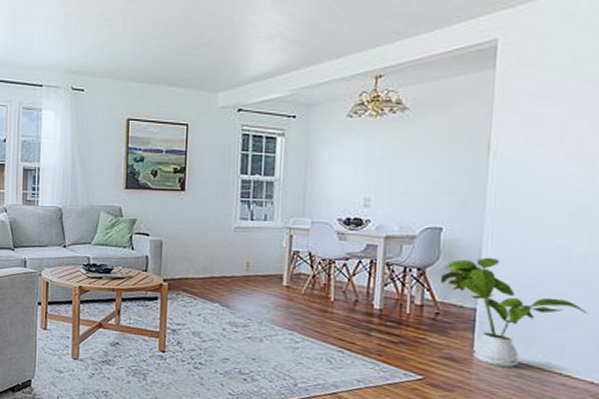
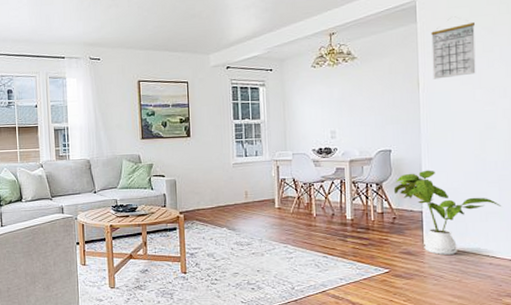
calendar: none [510,66,579,143] -> present [431,19,476,79]

